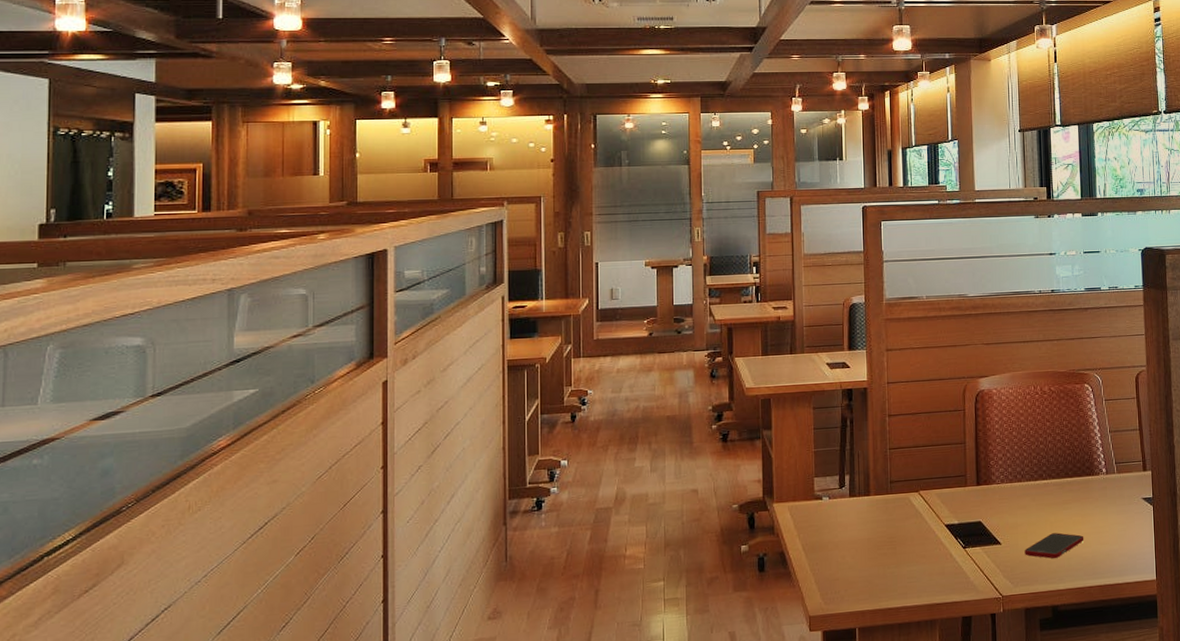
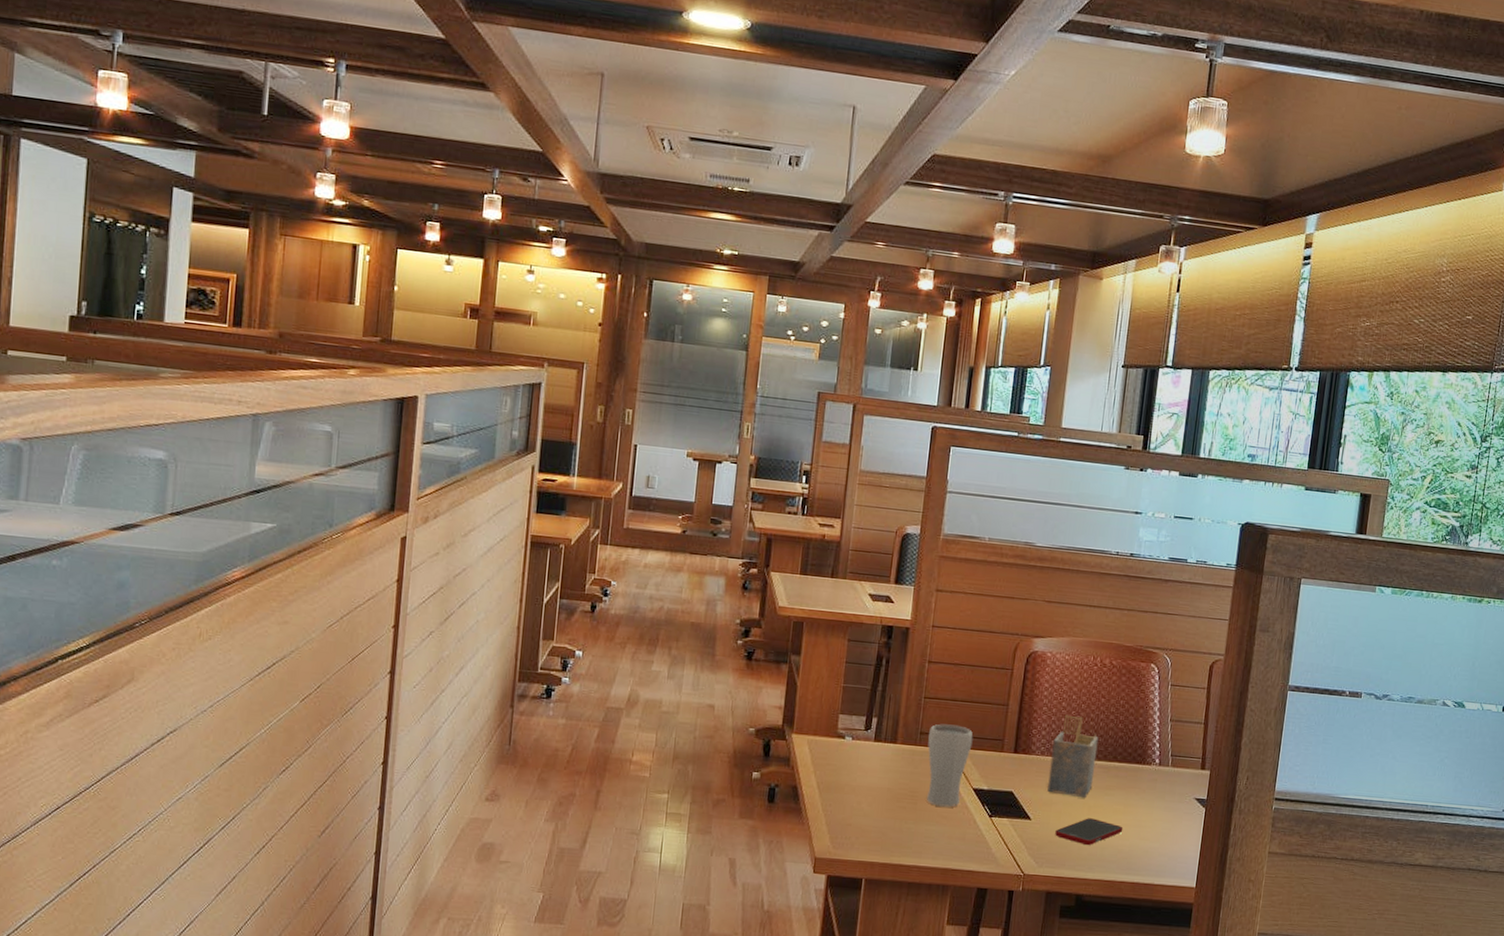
drinking glass: none [898,469,939,547] -> present [927,724,973,807]
napkin holder: none [1010,441,1051,516] -> present [1047,714,1099,799]

